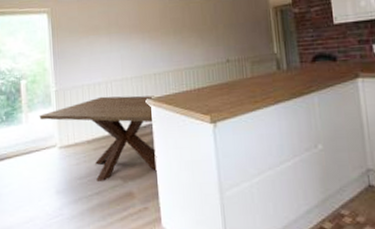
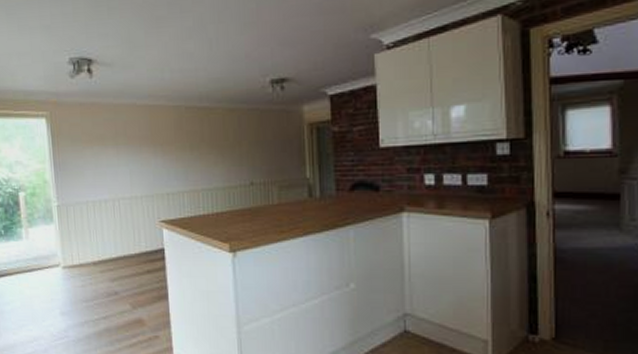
dining table: present [39,95,157,182] -> none [40,215,169,307]

